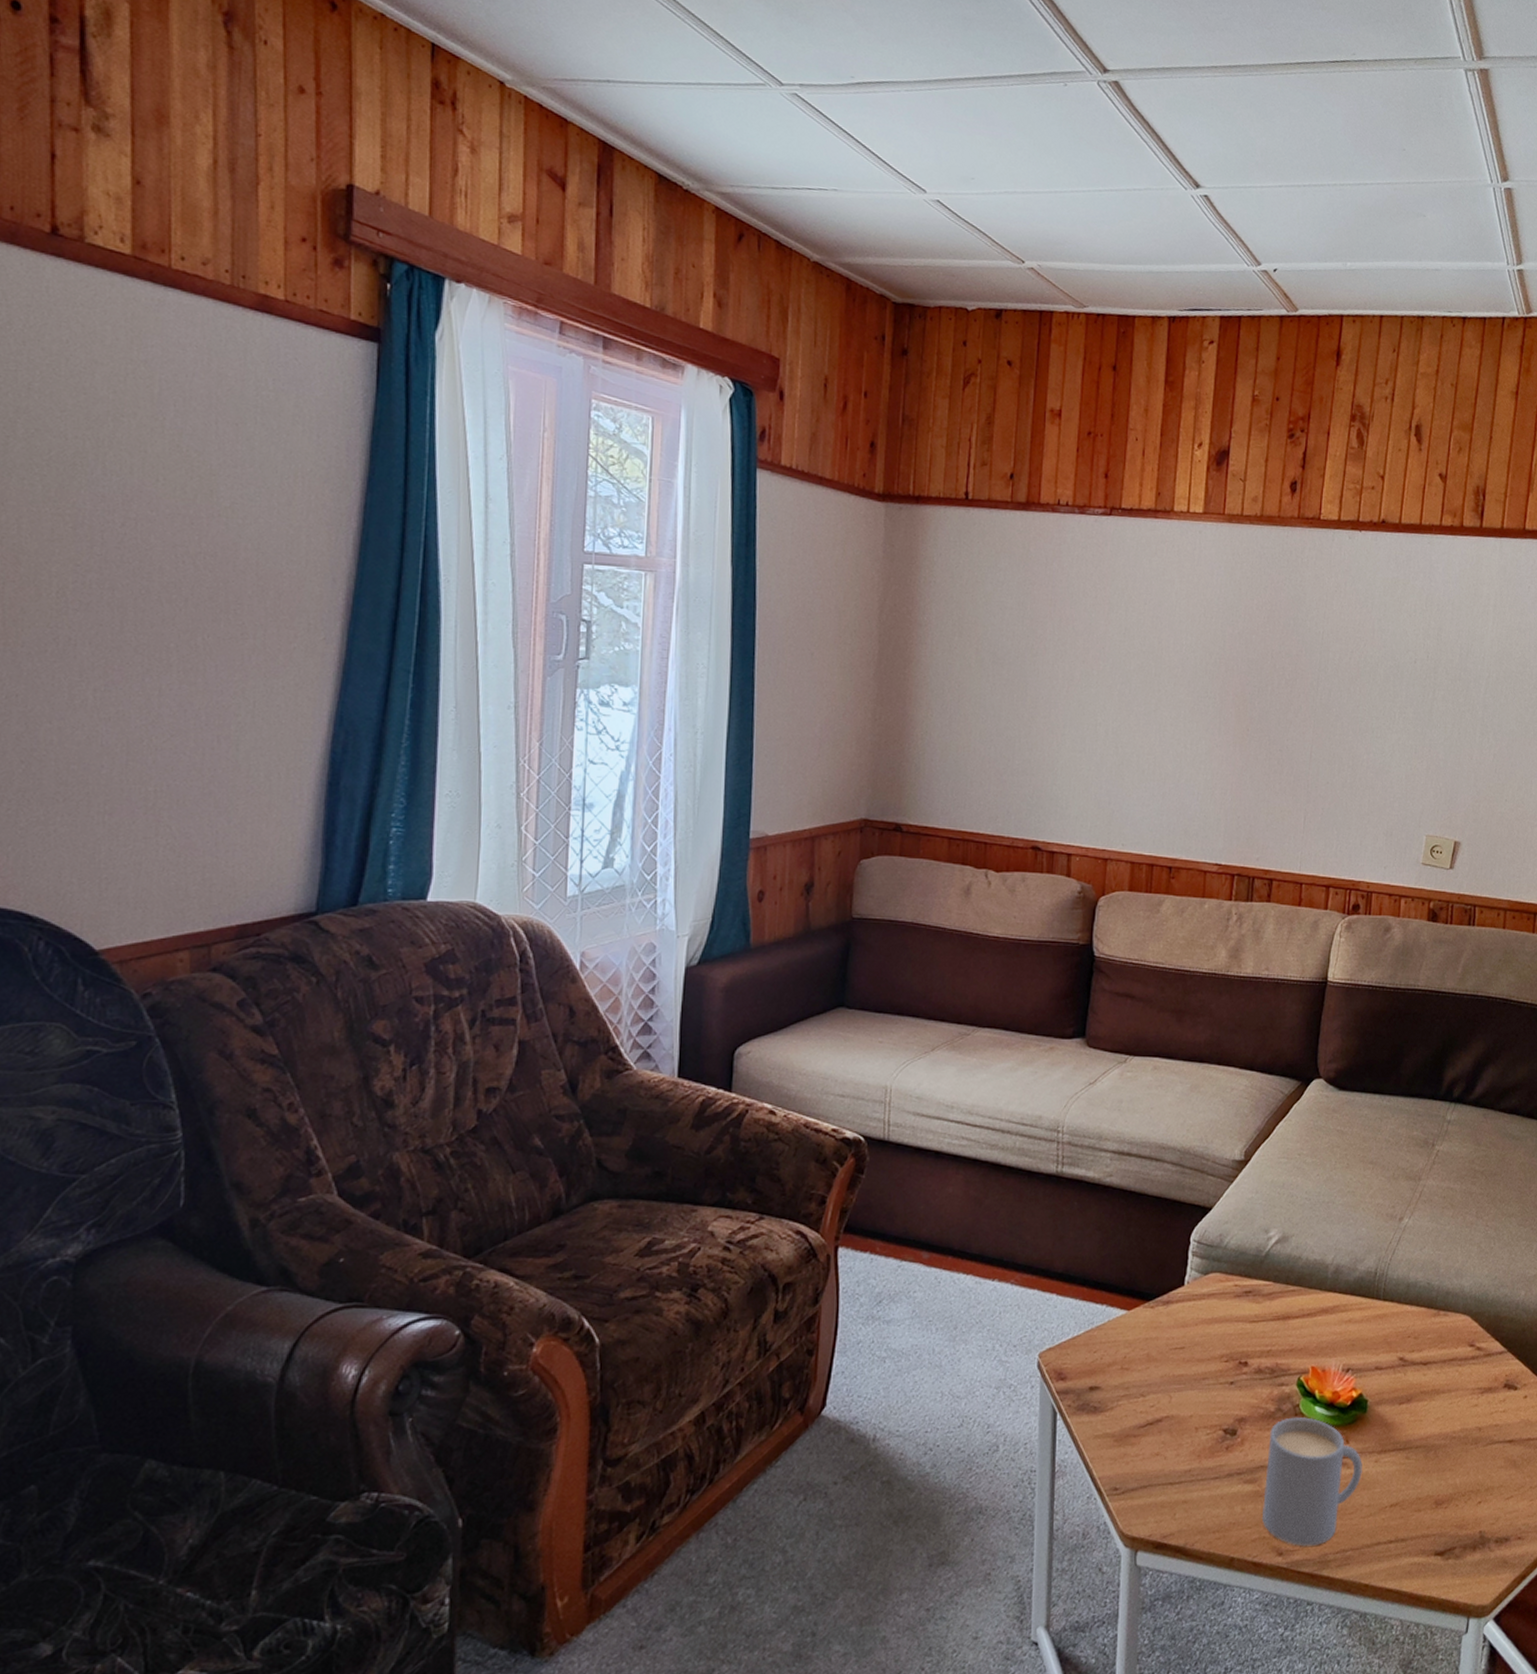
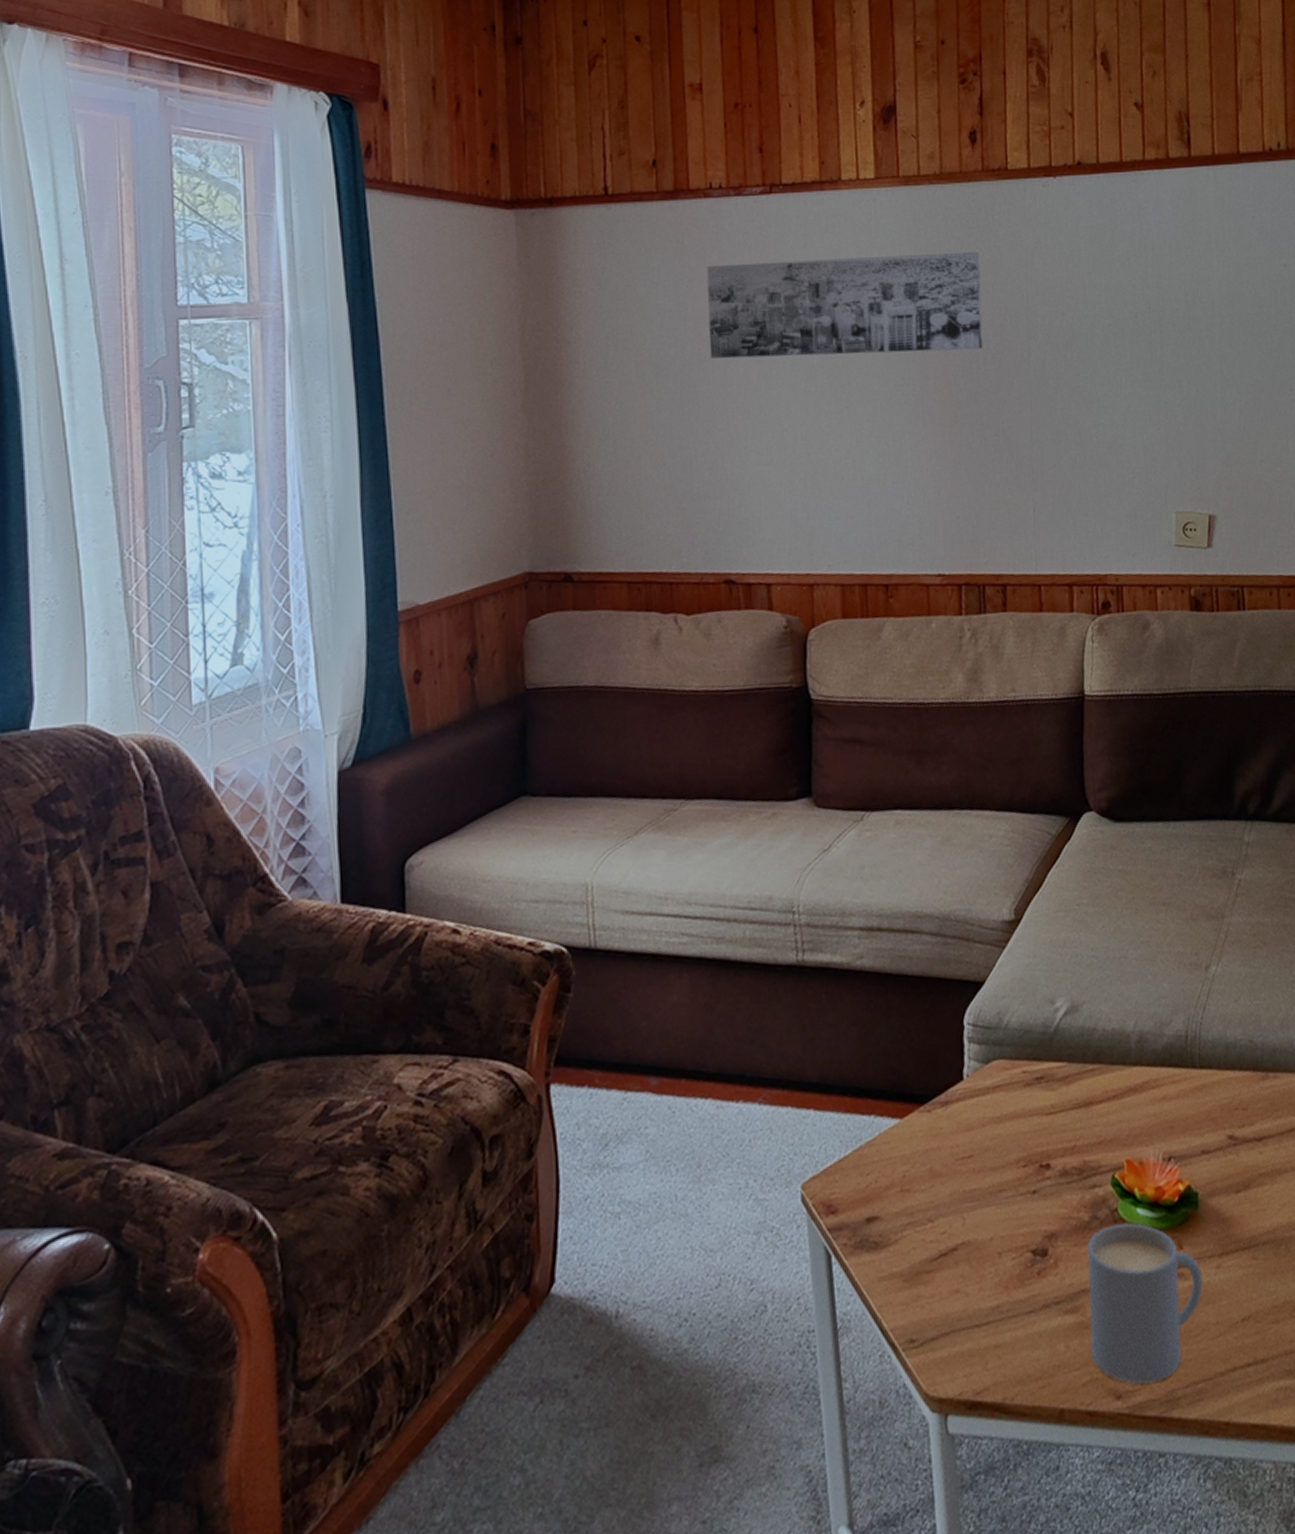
wall art: none [1041,573,1286,675] -> present [706,251,983,359]

